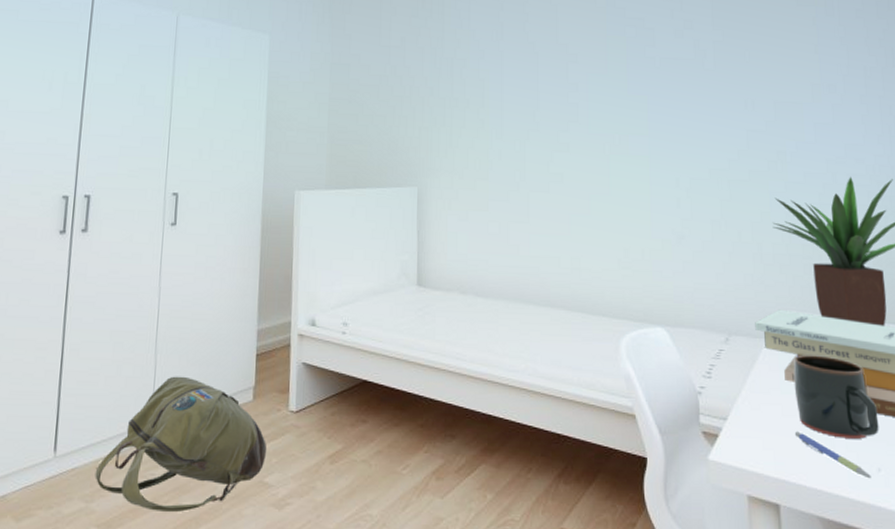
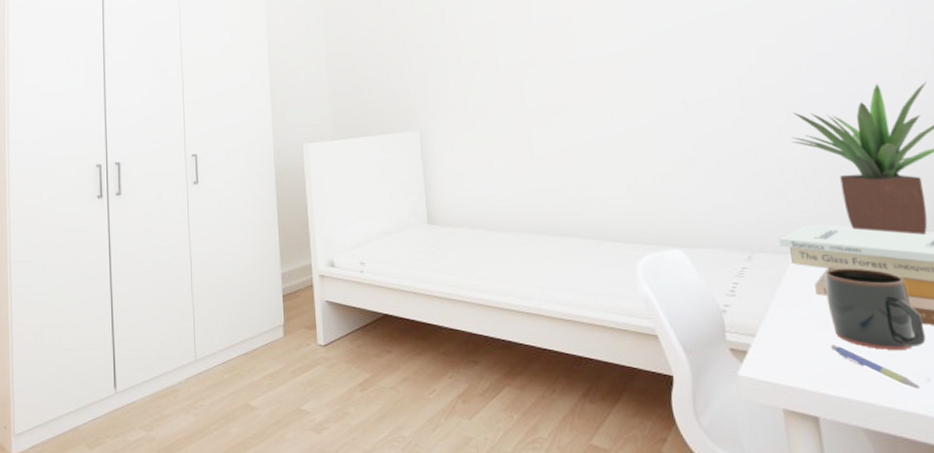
backpack: present [95,376,267,512] -> none [151,318,302,437]

